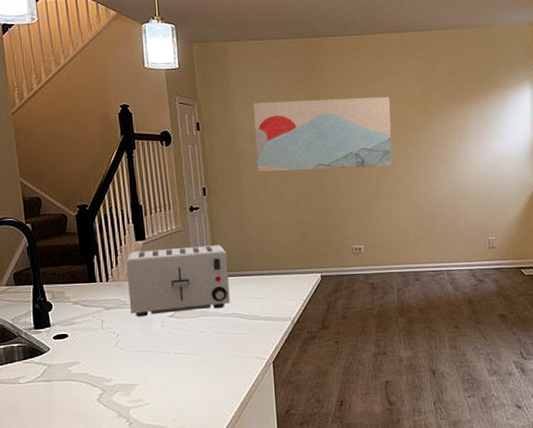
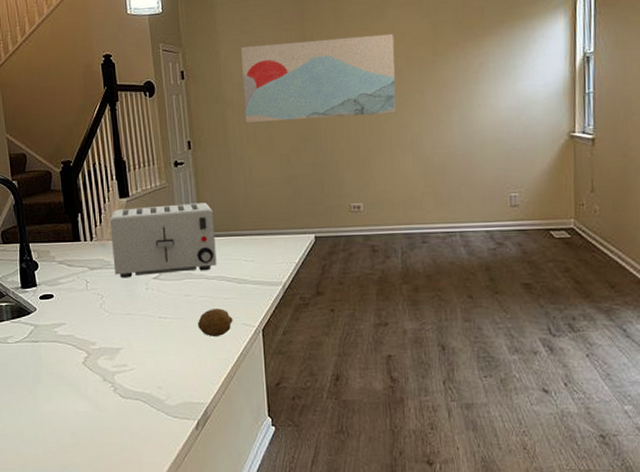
fruit: none [211,343,246,370] -> present [197,308,233,336]

